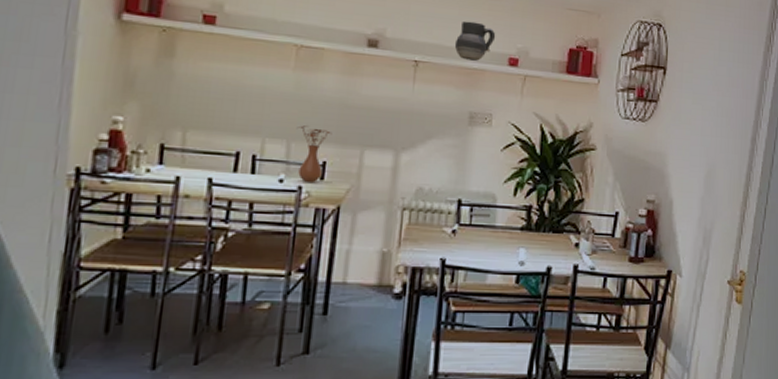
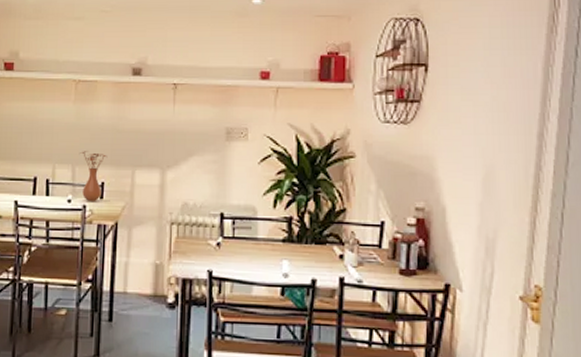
ceramic jug: present [454,20,496,61] -> none [208,40,247,78]

